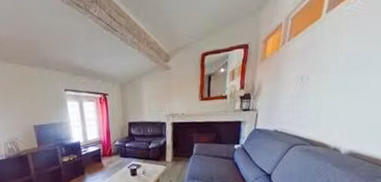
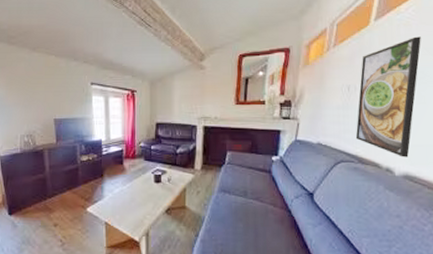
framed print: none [307,26,368,138] -> present [355,36,421,157]

